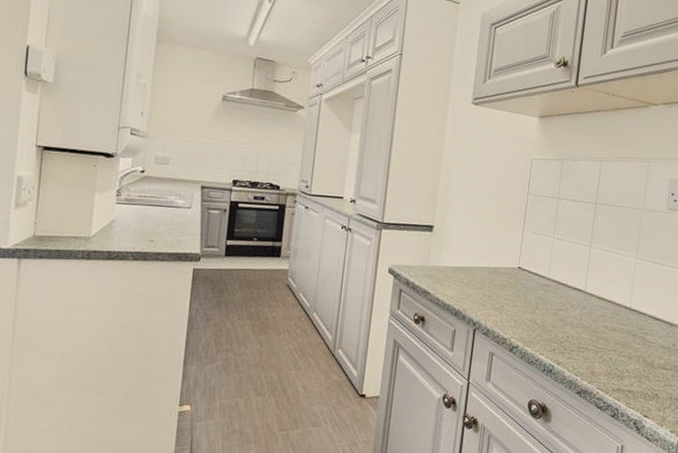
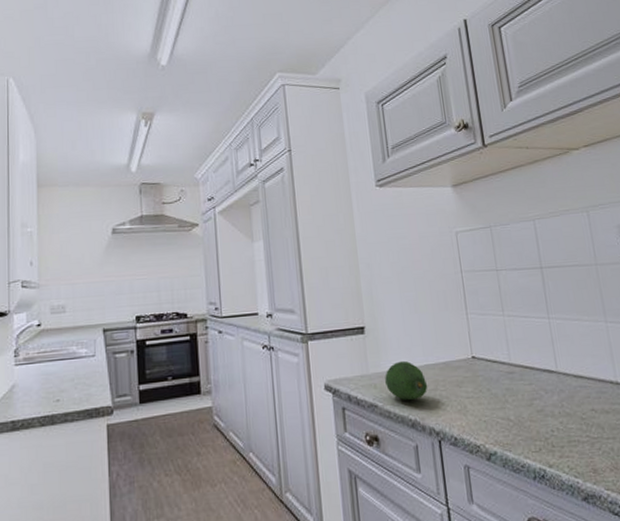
fruit: none [440,260,476,294] -> present [385,360,428,401]

